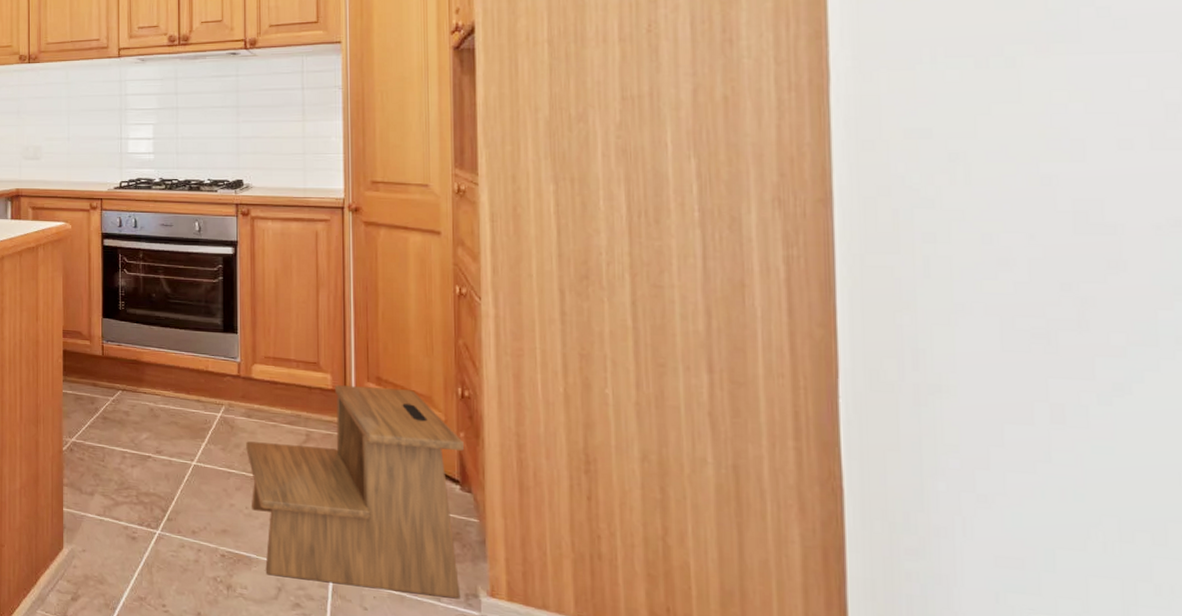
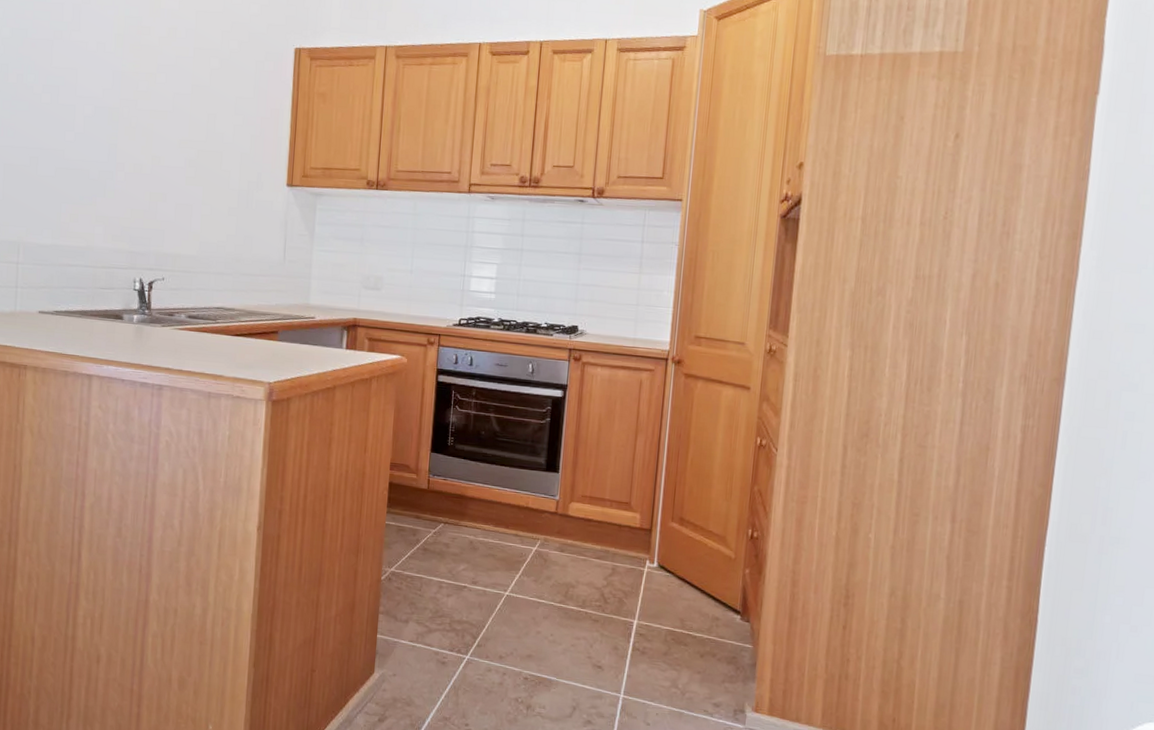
step stool: present [246,385,464,599] -> none [556,524,748,714]

